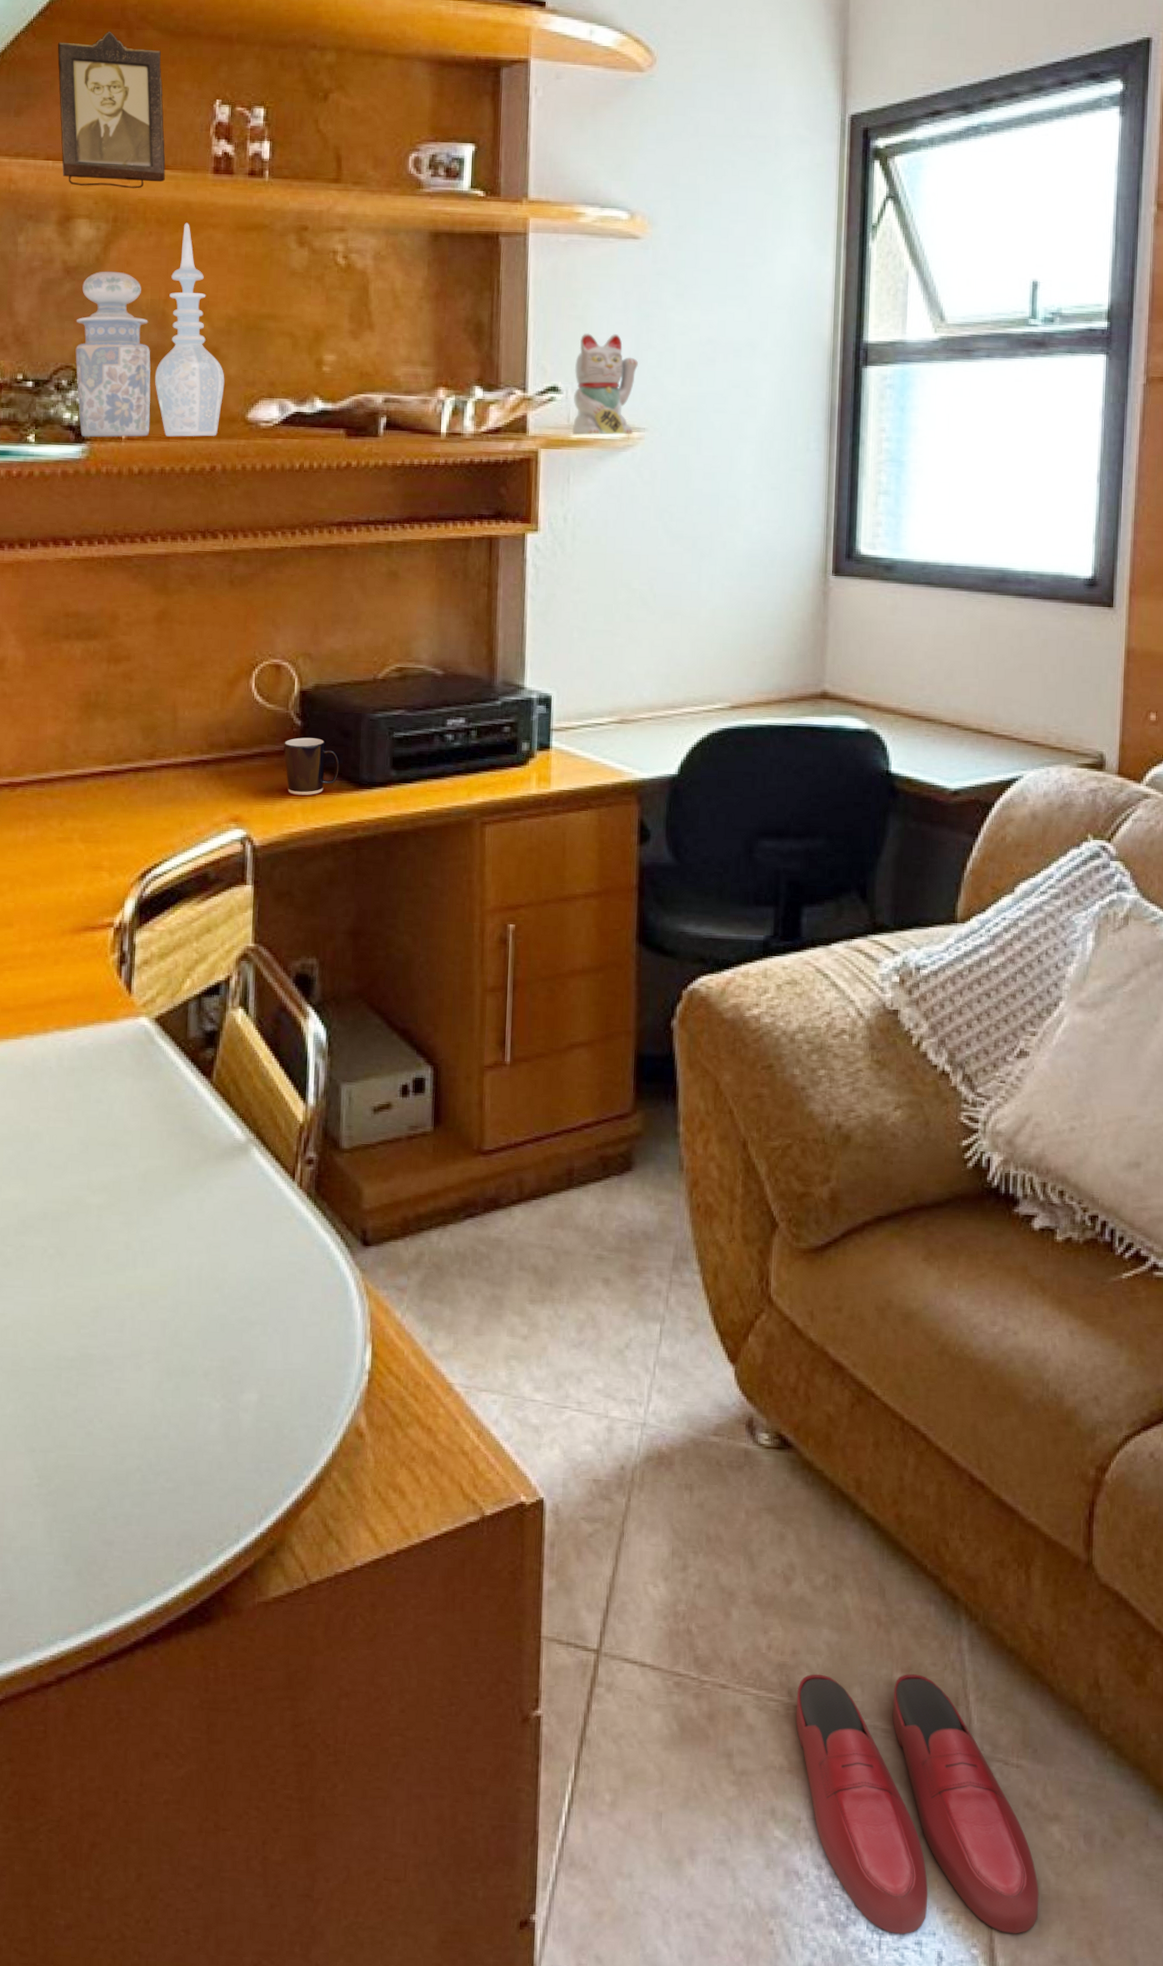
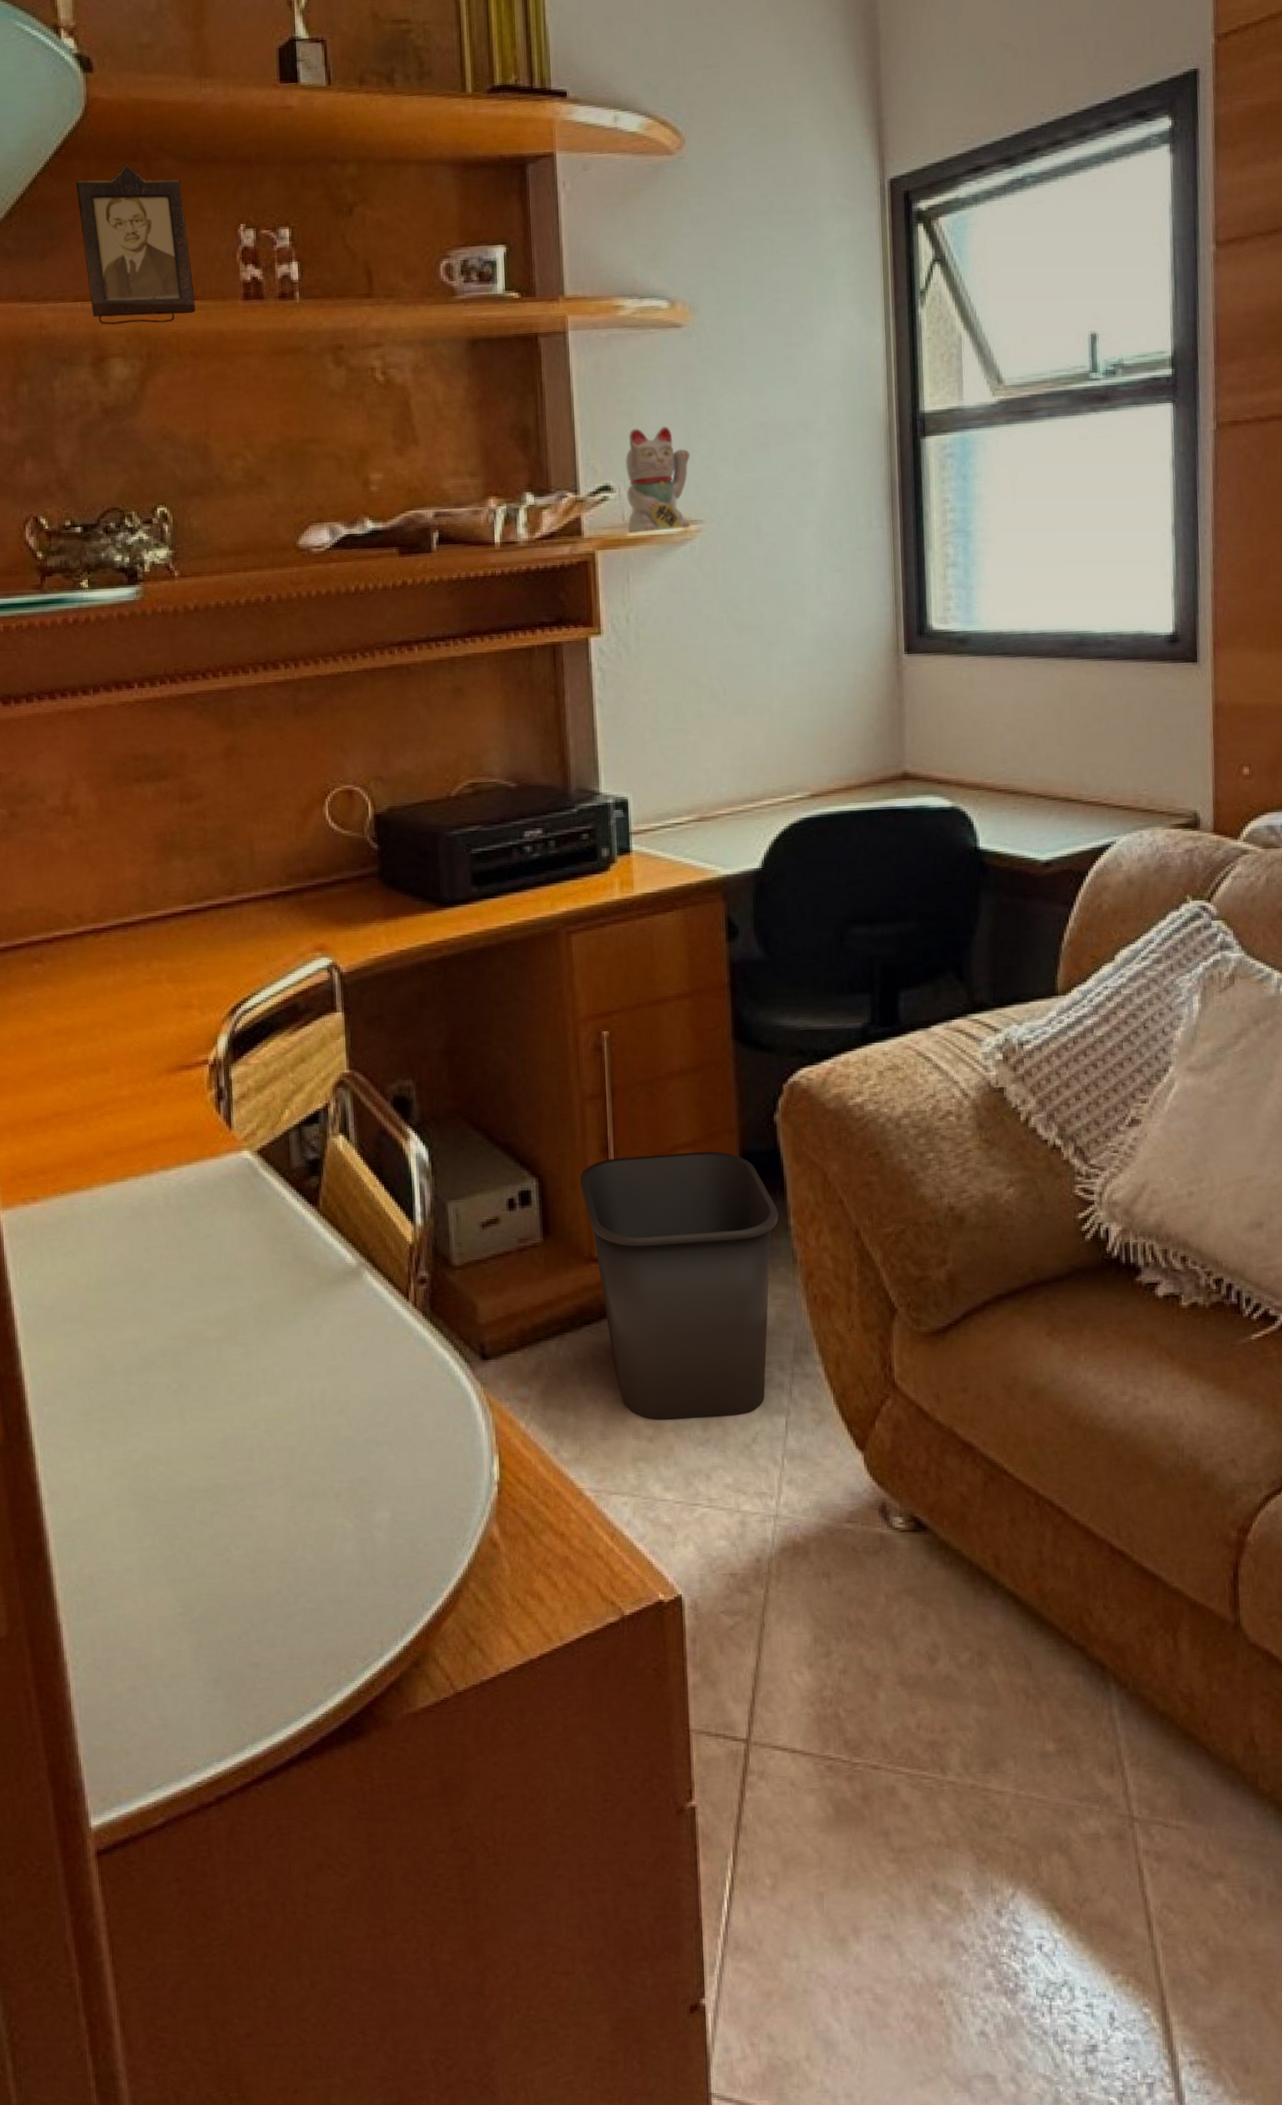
decorative vase: present [75,222,225,438] -> none [118,352,273,579]
mug: present [283,737,340,796] -> none [361,860,420,920]
waste bin: none [475,1051,669,1320] -> present [580,1151,779,1420]
slippers: present [795,1674,1039,1935] -> none [949,1744,1209,1998]

